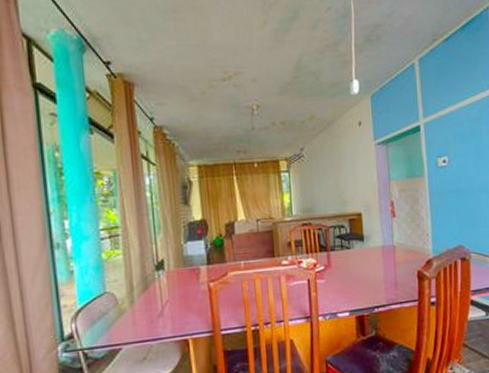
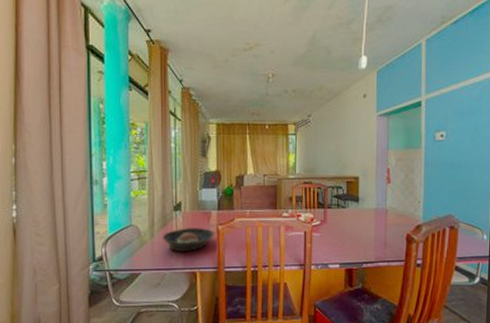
bowl: none [144,286,206,318] -> present [162,227,215,252]

